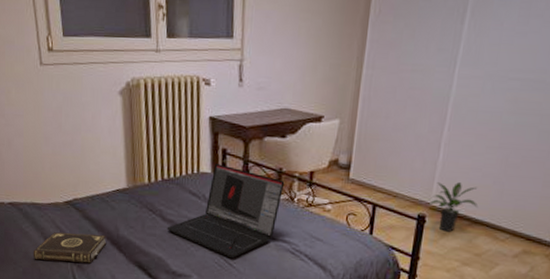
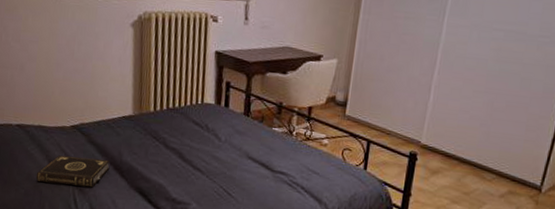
laptop: present [167,164,285,259] -> none [169,96,284,188]
potted plant: present [428,182,477,232] -> none [419,122,466,170]

